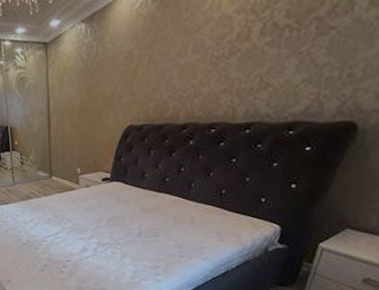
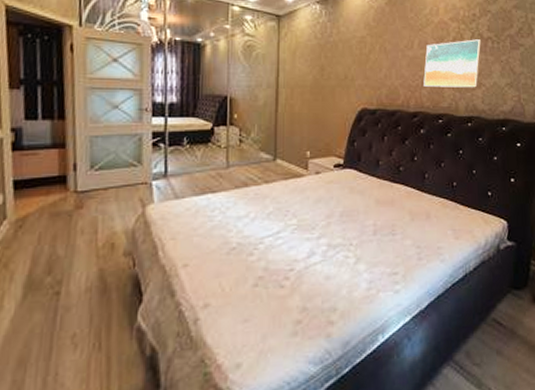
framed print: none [196,30,276,96] -> present [423,39,482,88]

